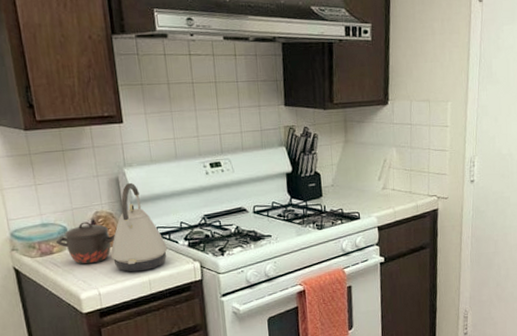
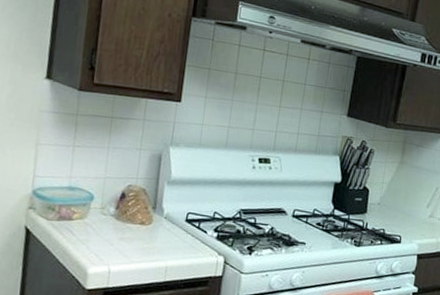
cooking pot: present [55,221,115,265] -> none [78,193,142,239]
kettle: present [110,182,168,272] -> none [132,162,195,256]

